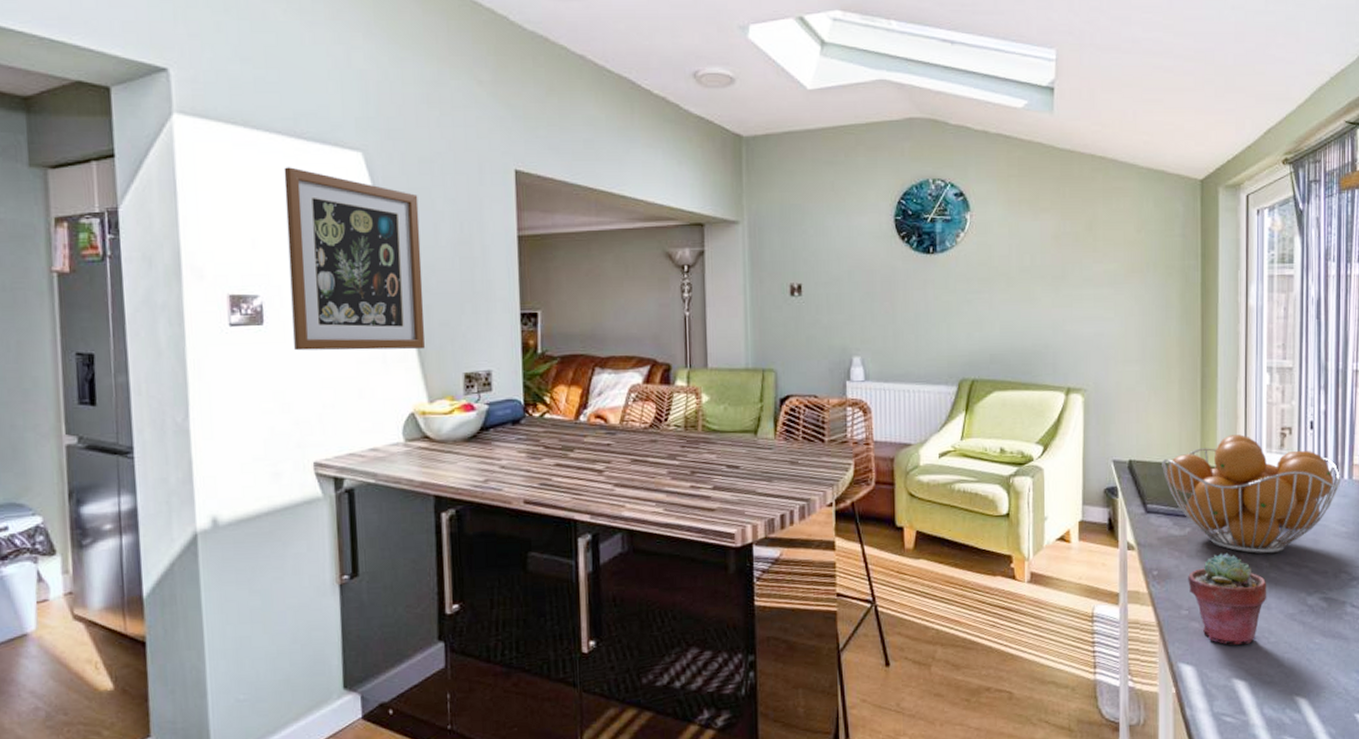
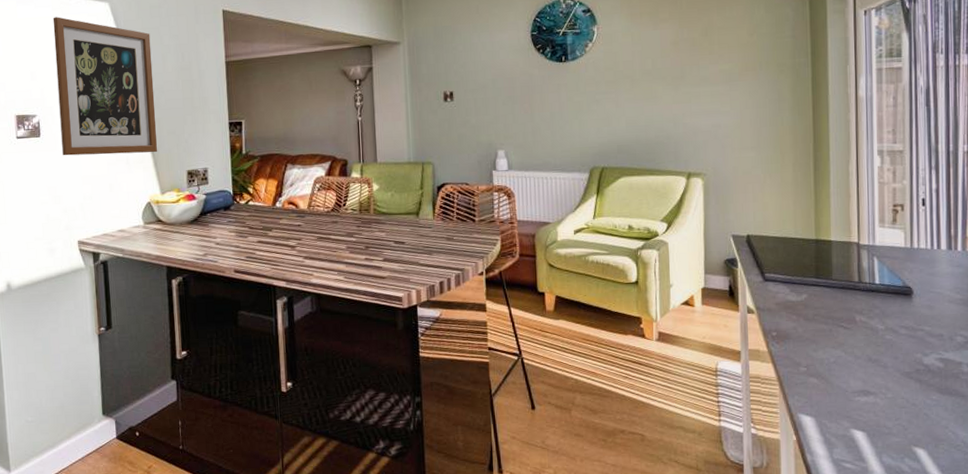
fruit basket: present [1162,434,1340,554] -> none [778,211,954,318]
potted succulent: present [1188,552,1267,645] -> none [806,316,883,399]

